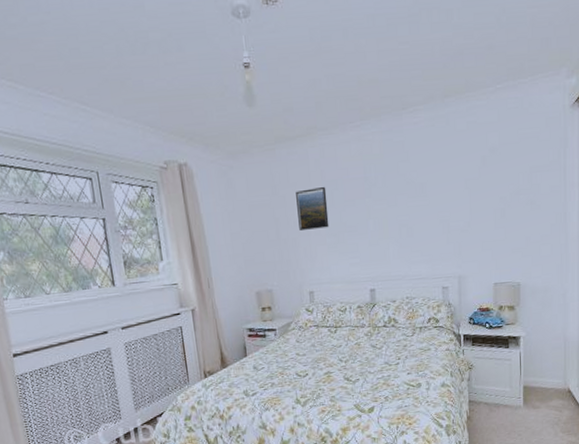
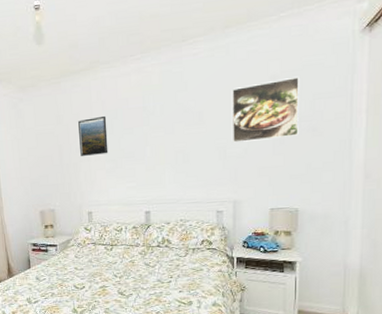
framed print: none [454,149,518,216] -> present [232,76,299,143]

